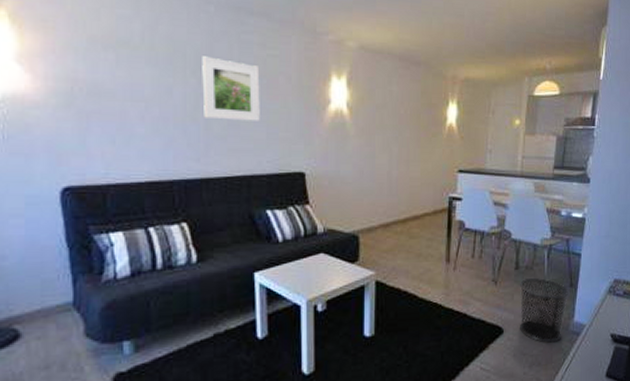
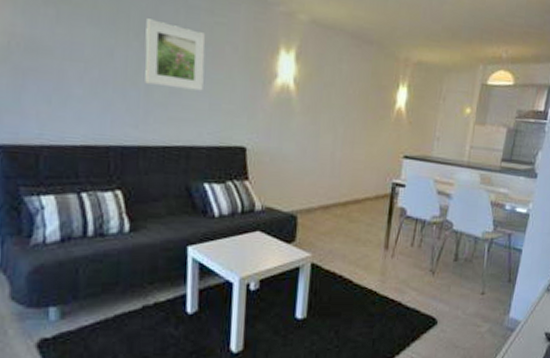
waste bin: present [519,278,570,343] -> none [454,271,507,337]

